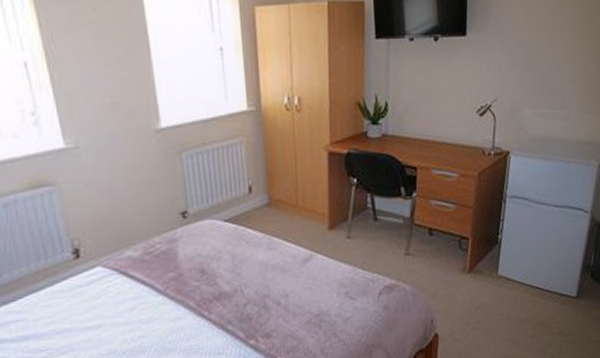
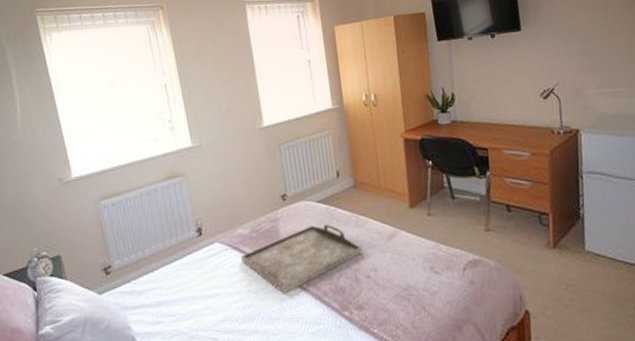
serving tray: none [130,246,273,324] -> present [241,224,362,294]

